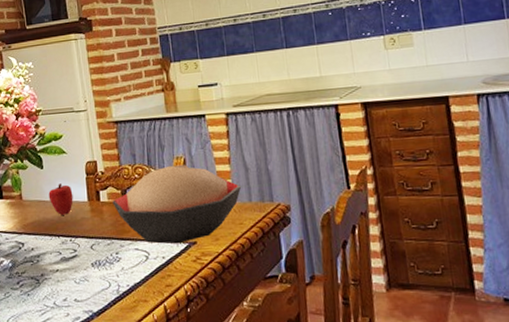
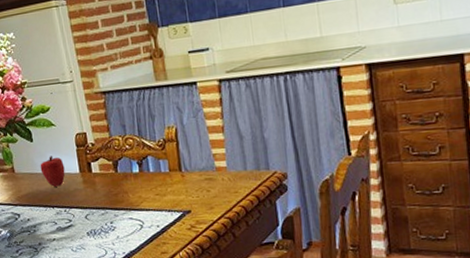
decorative bowl: present [112,164,242,244] -> none [104,134,236,213]

